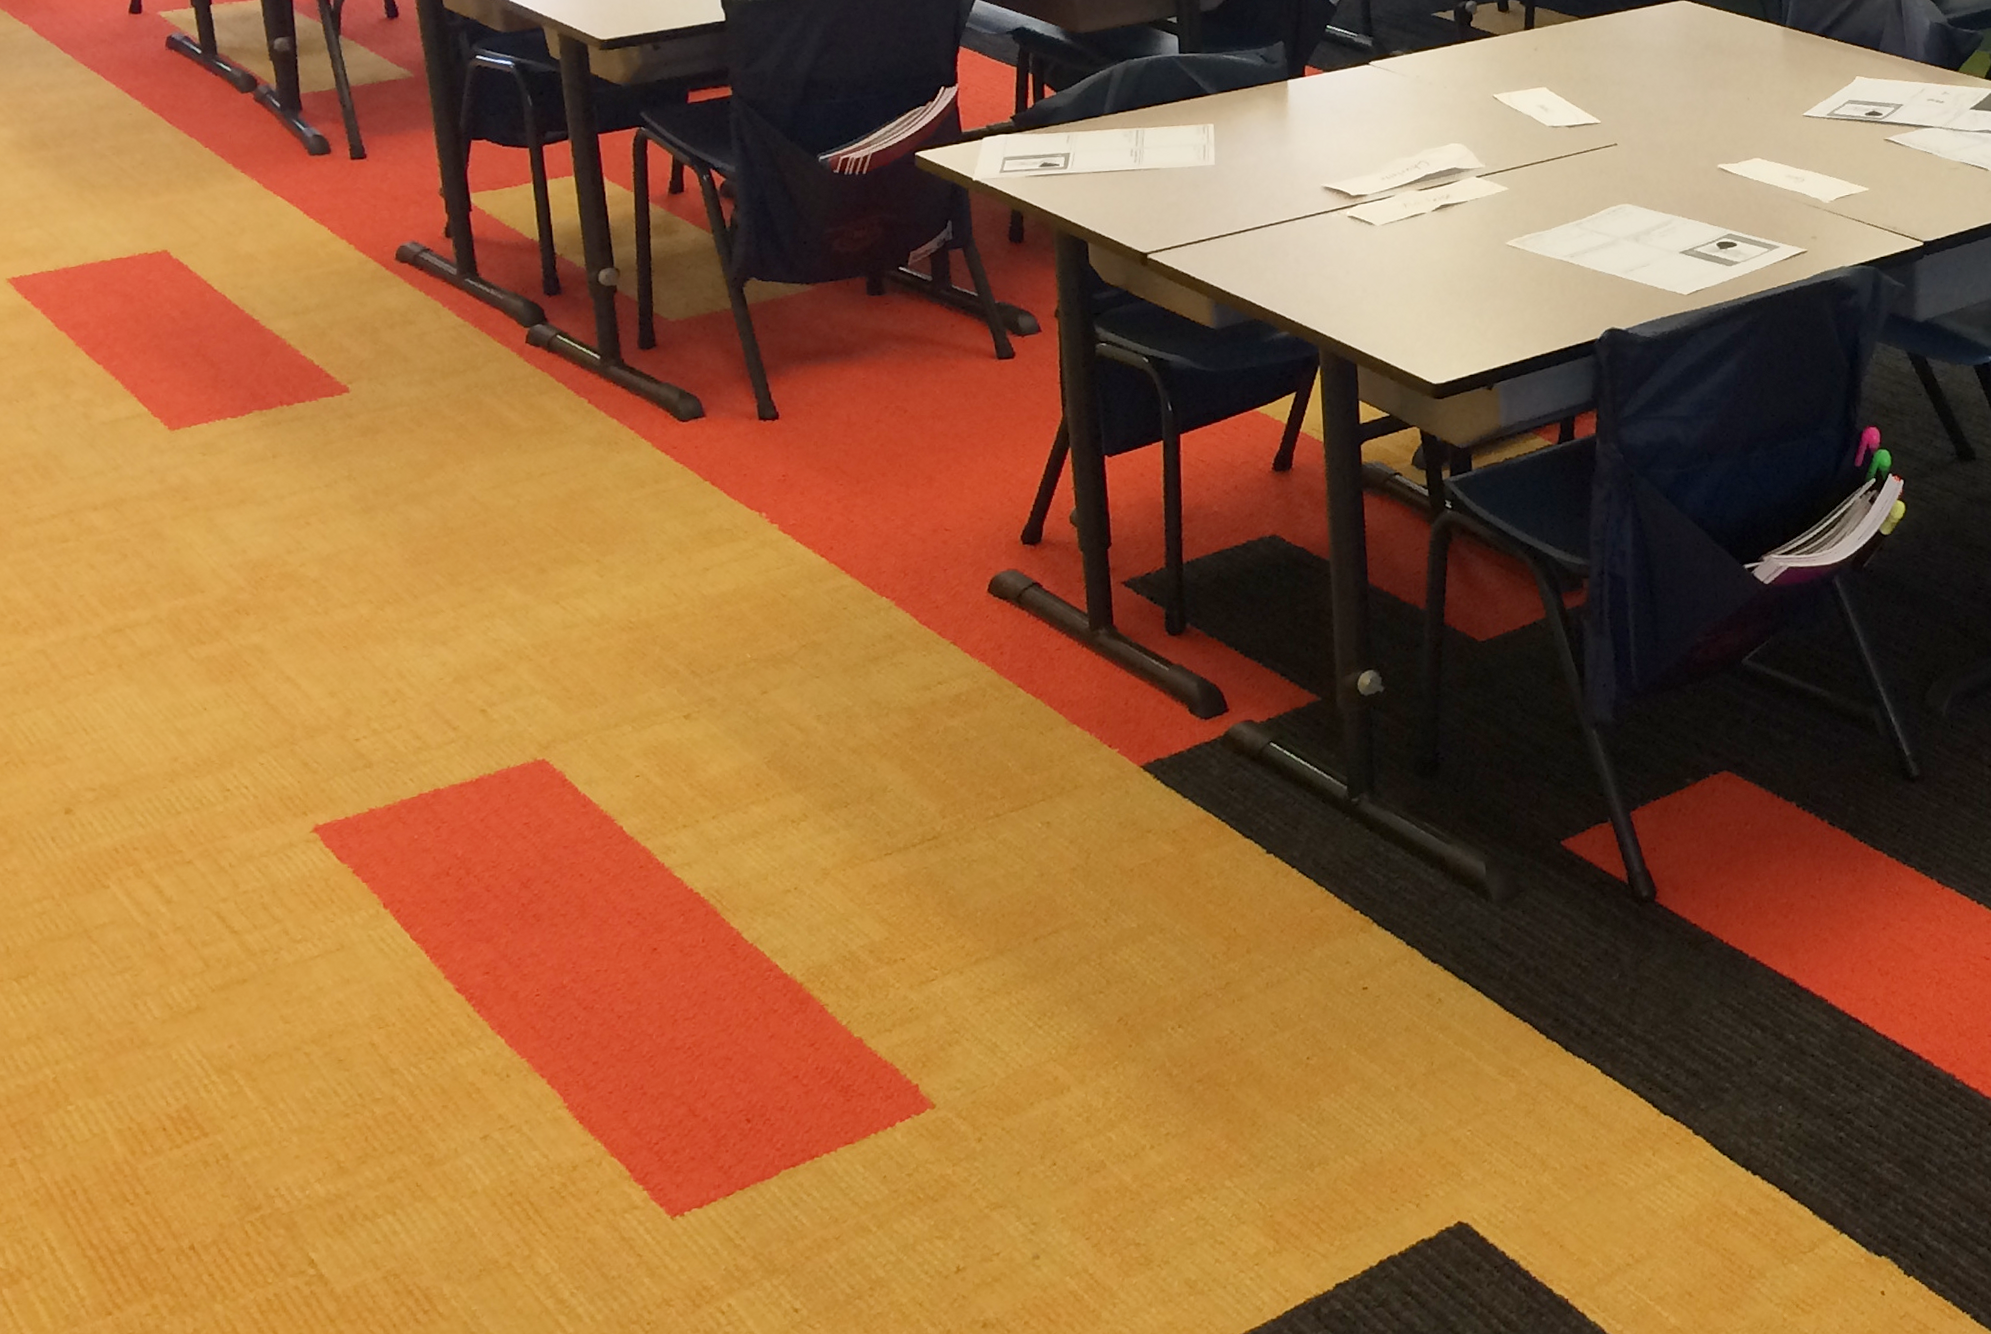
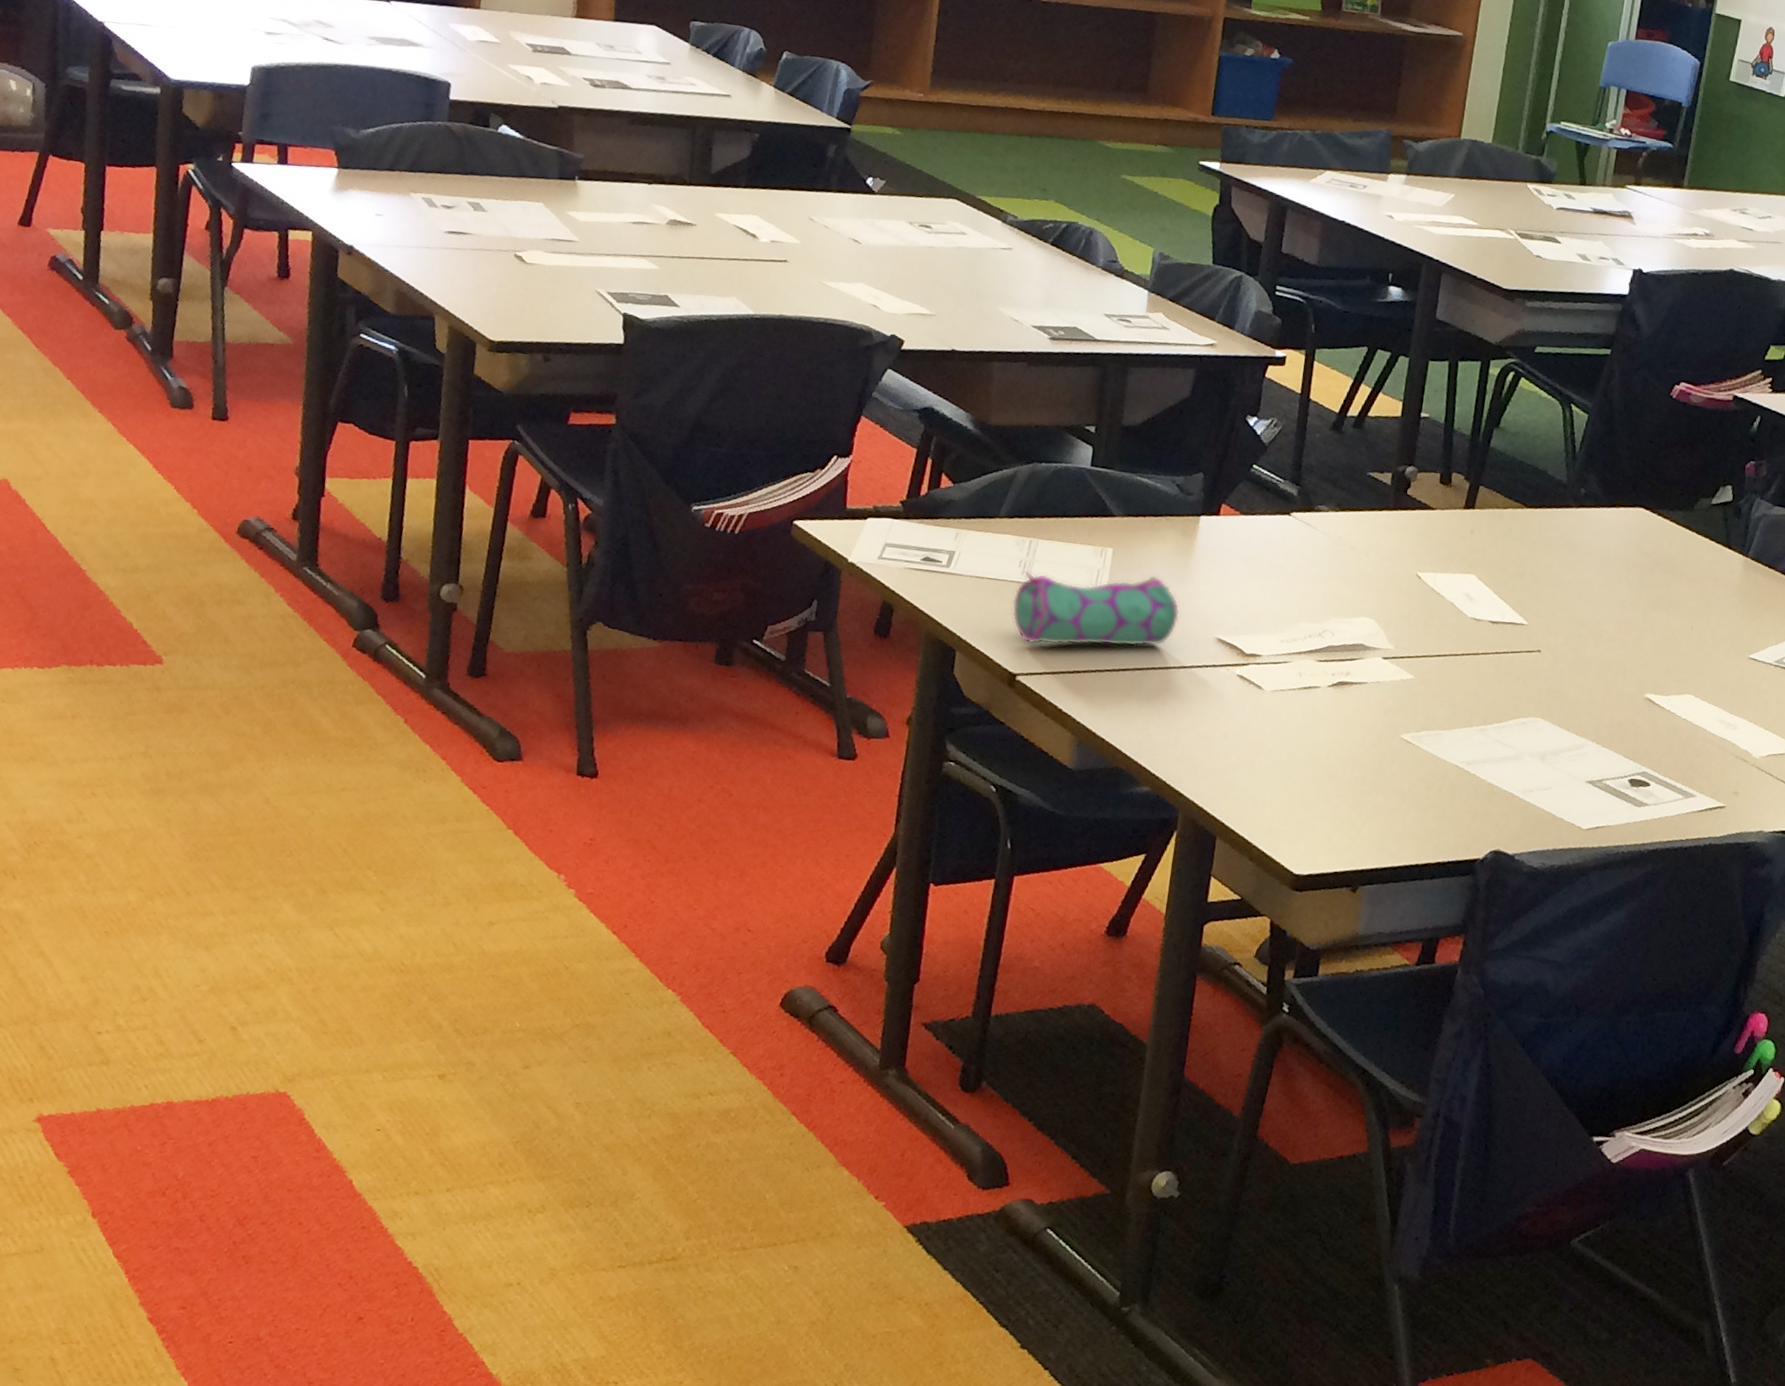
pencil case: none [1131,141,1286,224] -> present [1011,571,1180,647]

